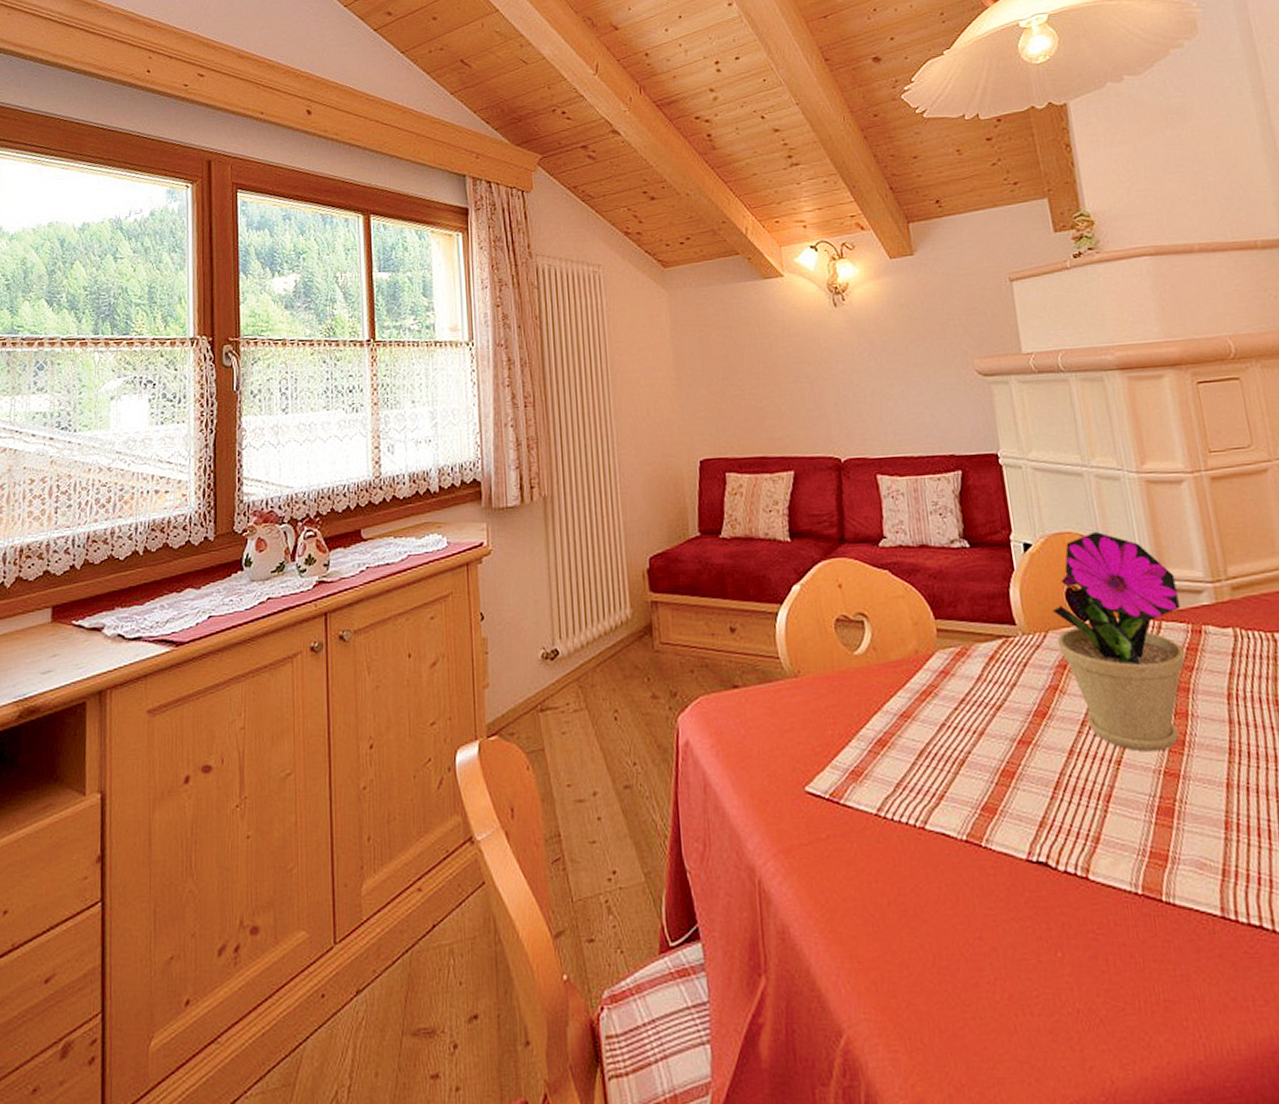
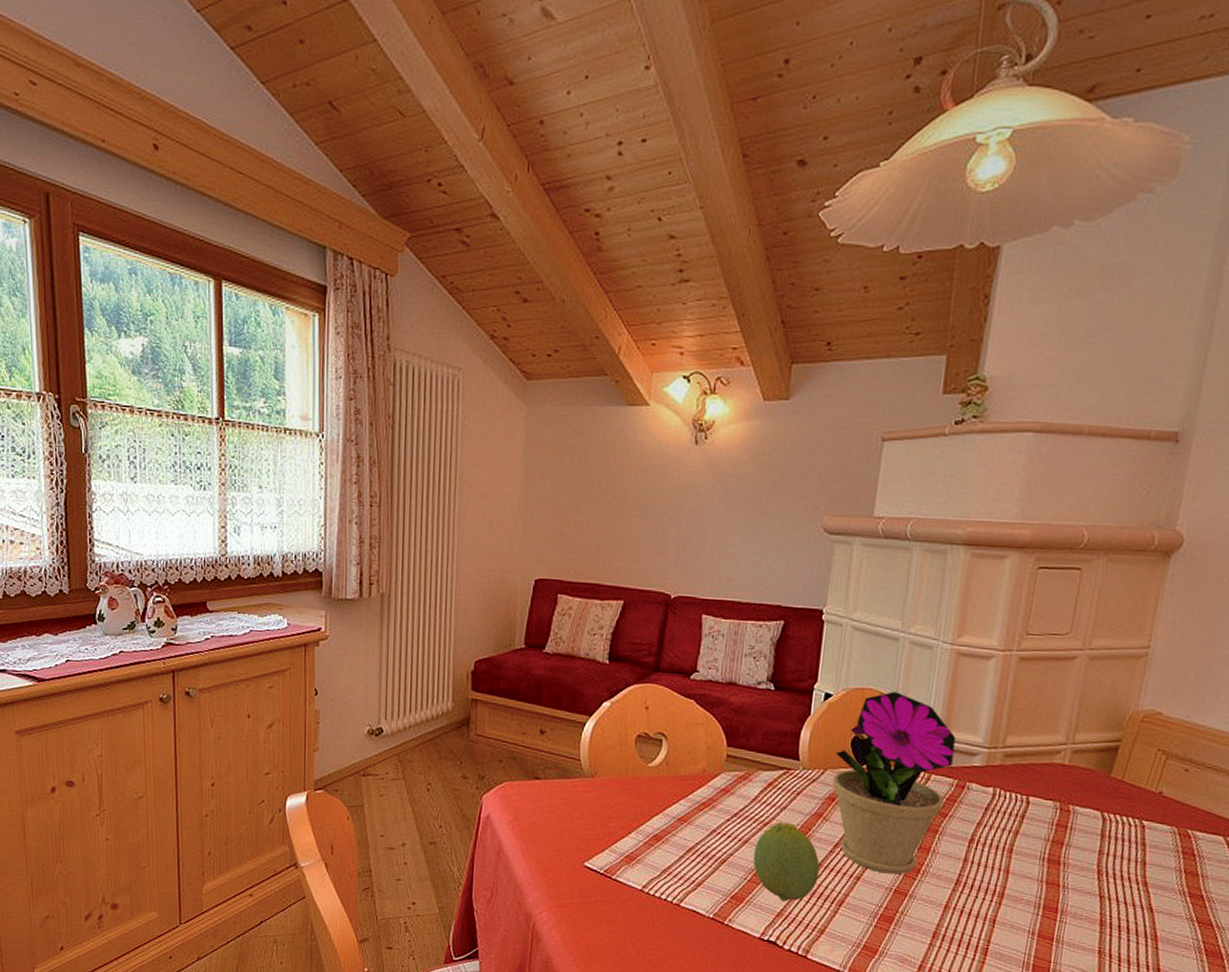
fruit: none [993,702,1075,806] -> present [752,821,820,902]

